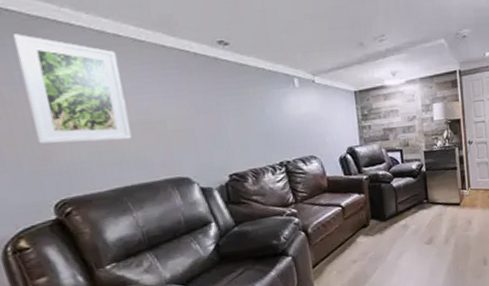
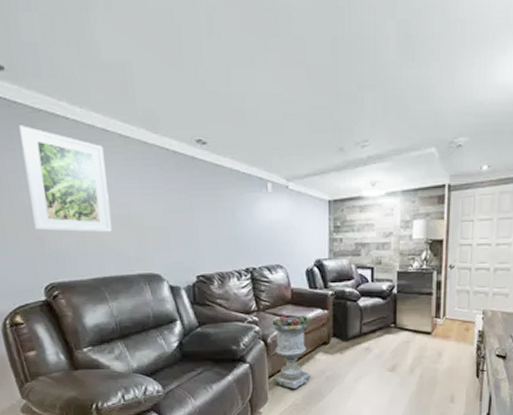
planter: none [310,200,355,276] -> present [271,314,312,390]

